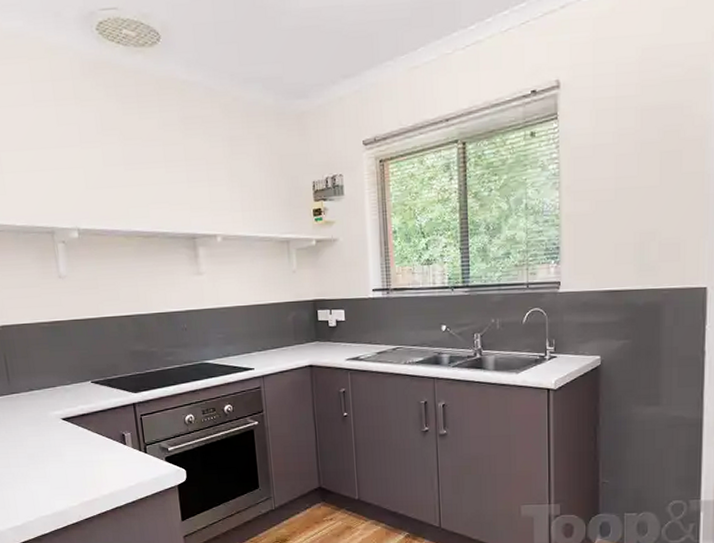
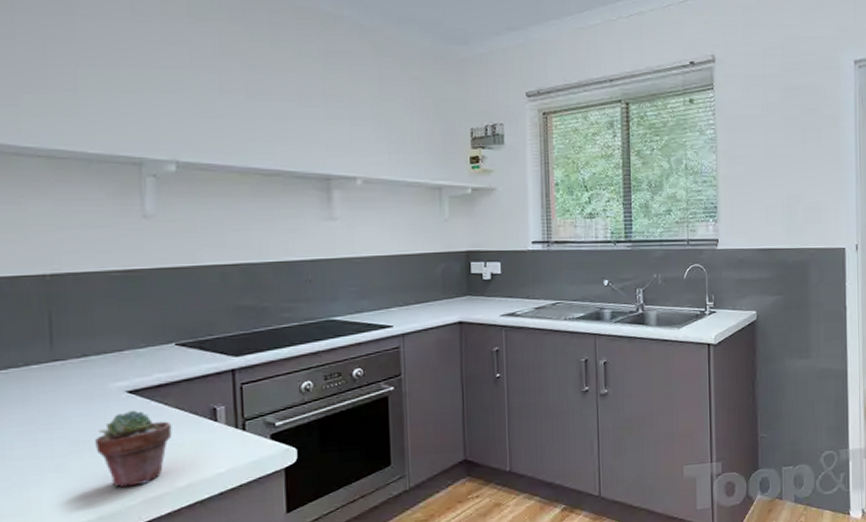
potted succulent: none [44,433,96,492] -> present [95,410,172,488]

